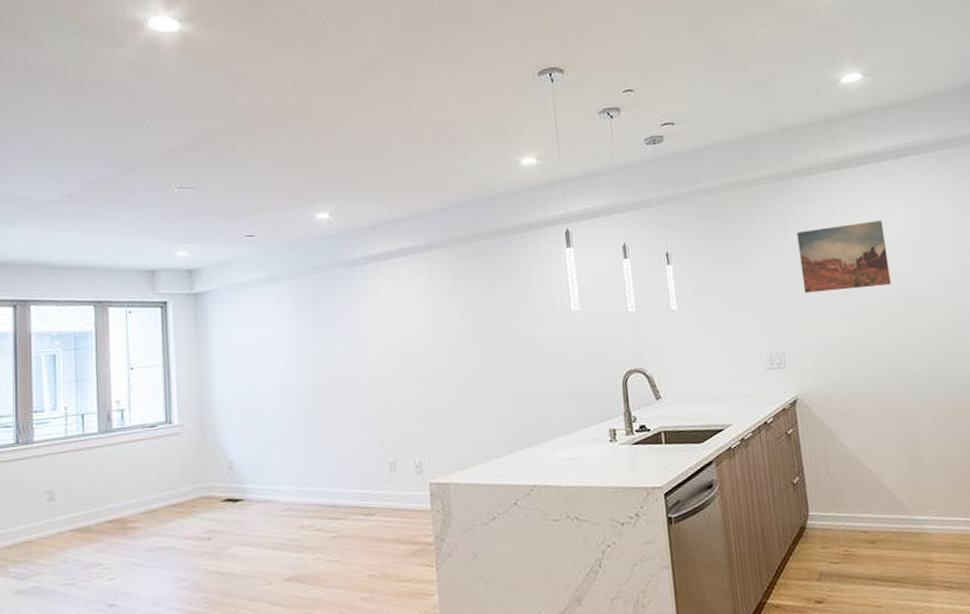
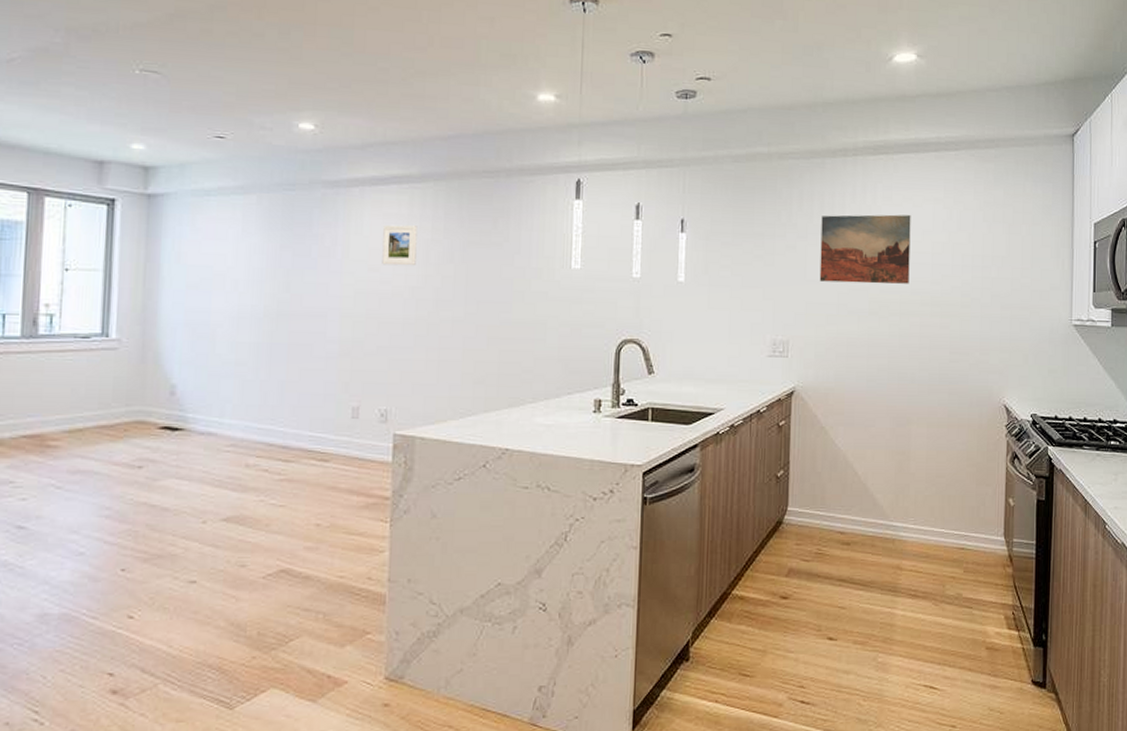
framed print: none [399,290,431,330] -> present [382,224,418,266]

